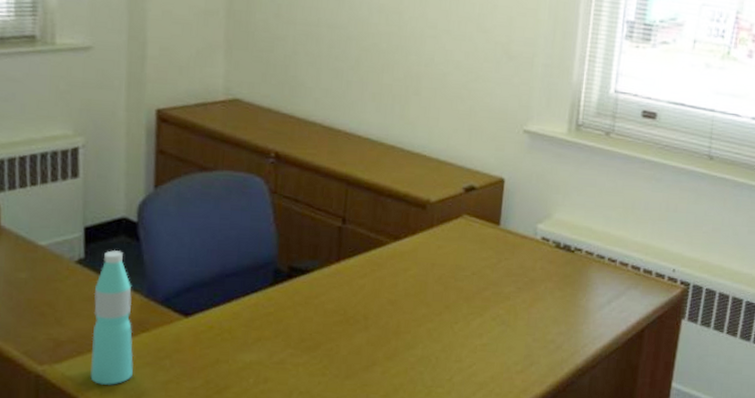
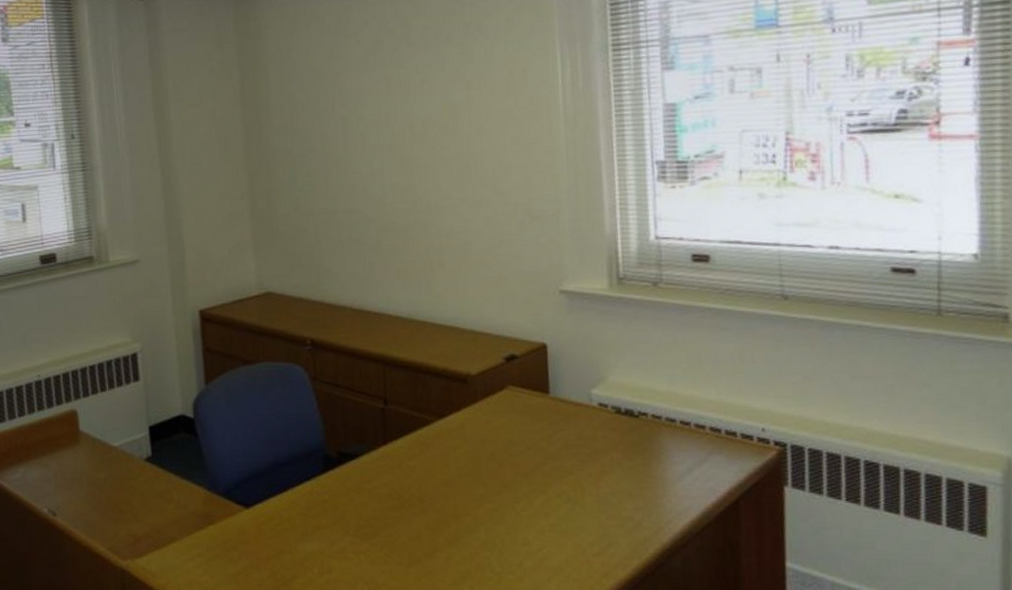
water bottle: present [90,250,134,385] -> none [163,447,205,578]

